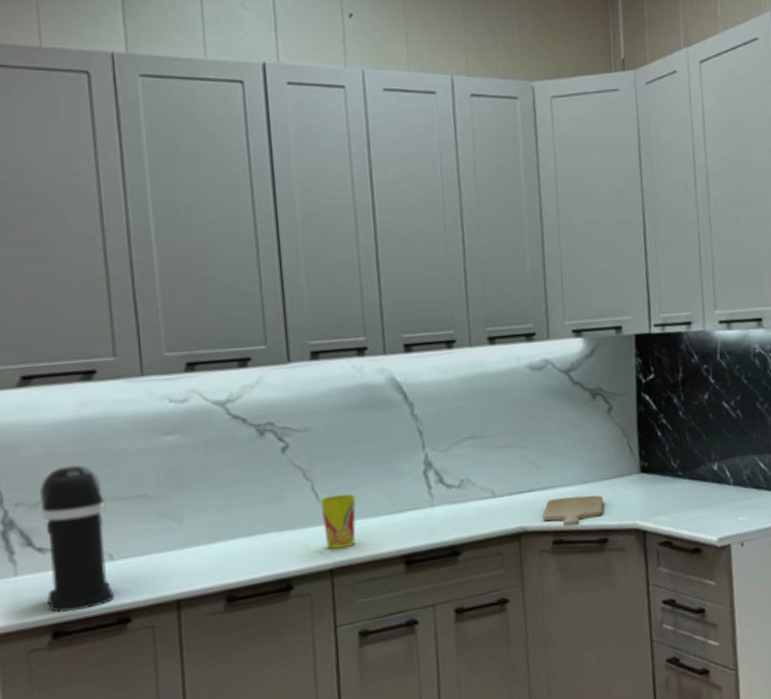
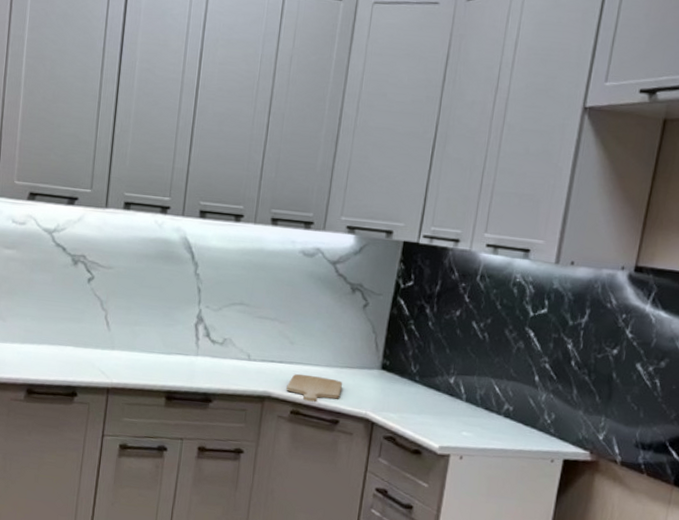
cup: present [320,493,356,550] -> none [107,326,138,373]

